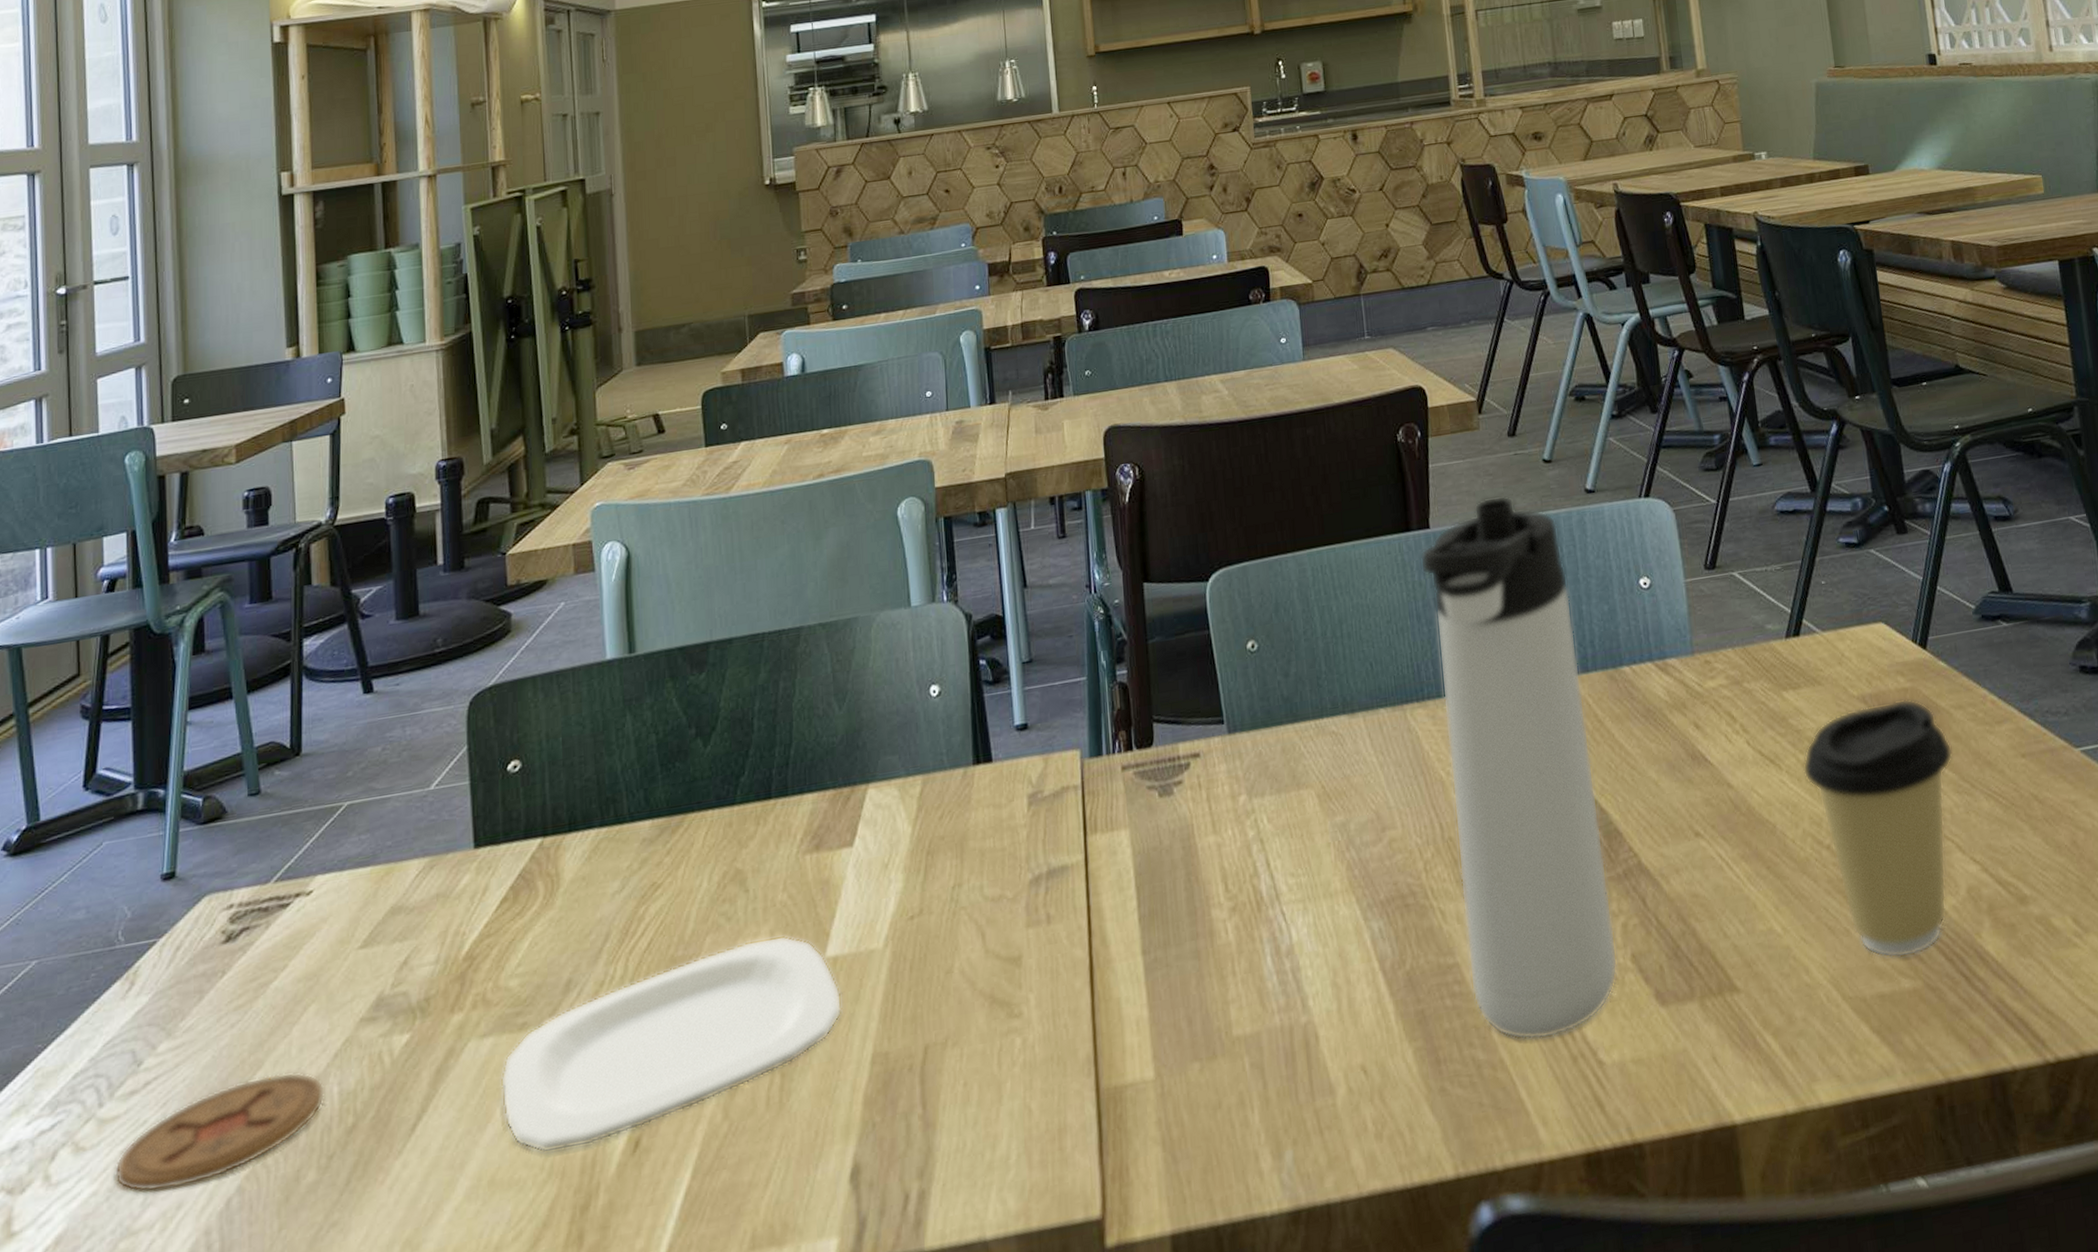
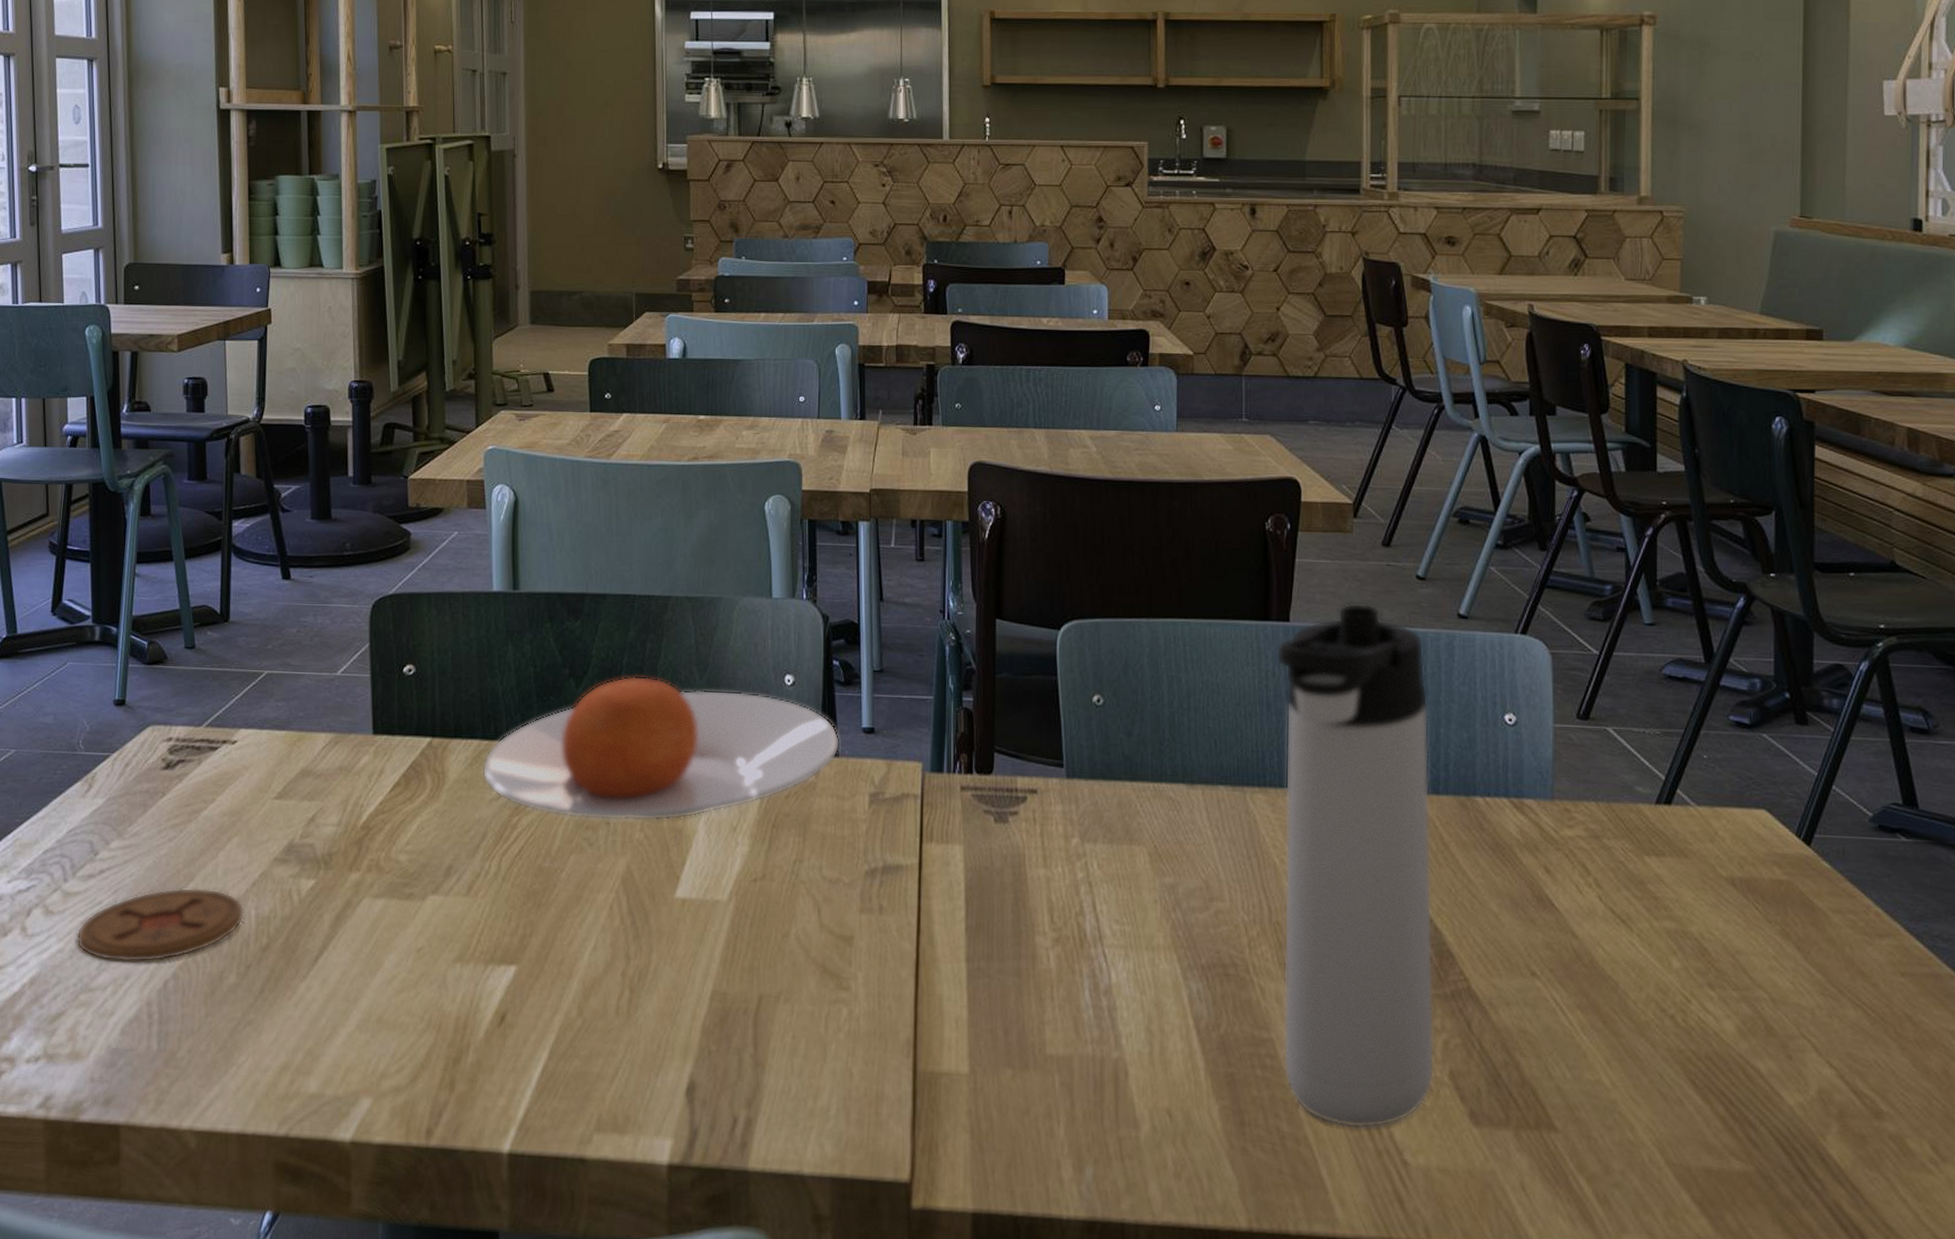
plate: present [500,935,843,1154] -> none [389,868,688,1010]
plate: none [602,711,994,896] -> present [482,675,840,821]
coffee cup: present [1803,699,1953,959] -> none [1656,889,1823,1141]

